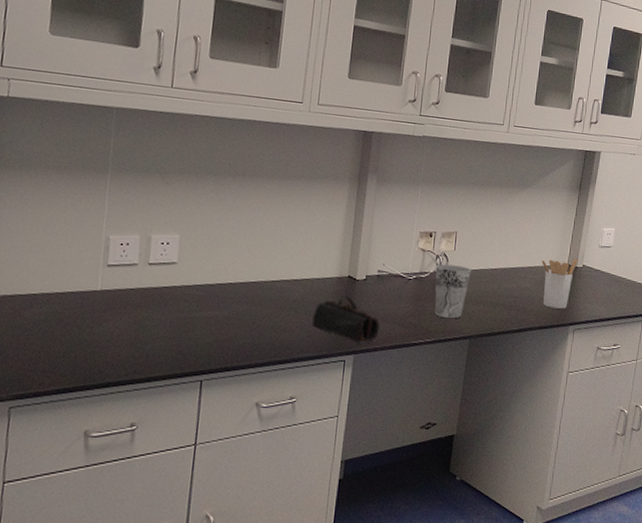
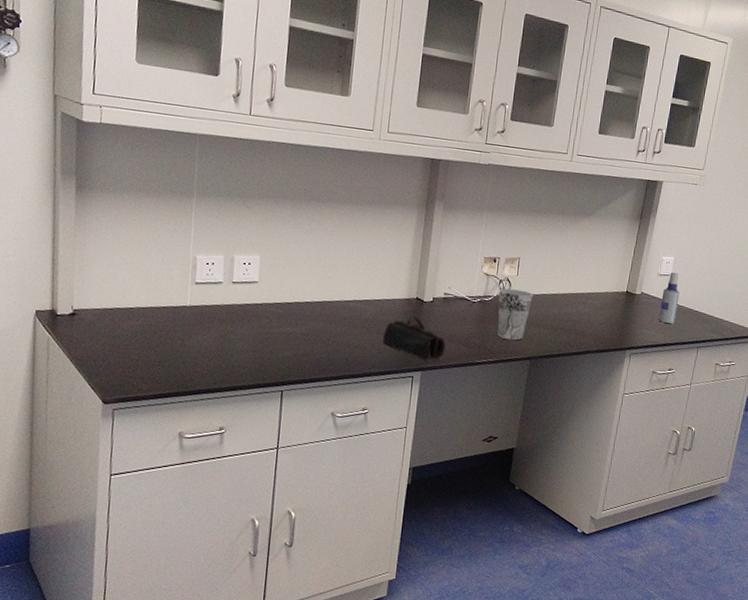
utensil holder: present [541,258,578,309] -> none [600,285,637,334]
spray bottle: none [601,244,622,297] -> present [658,273,680,324]

